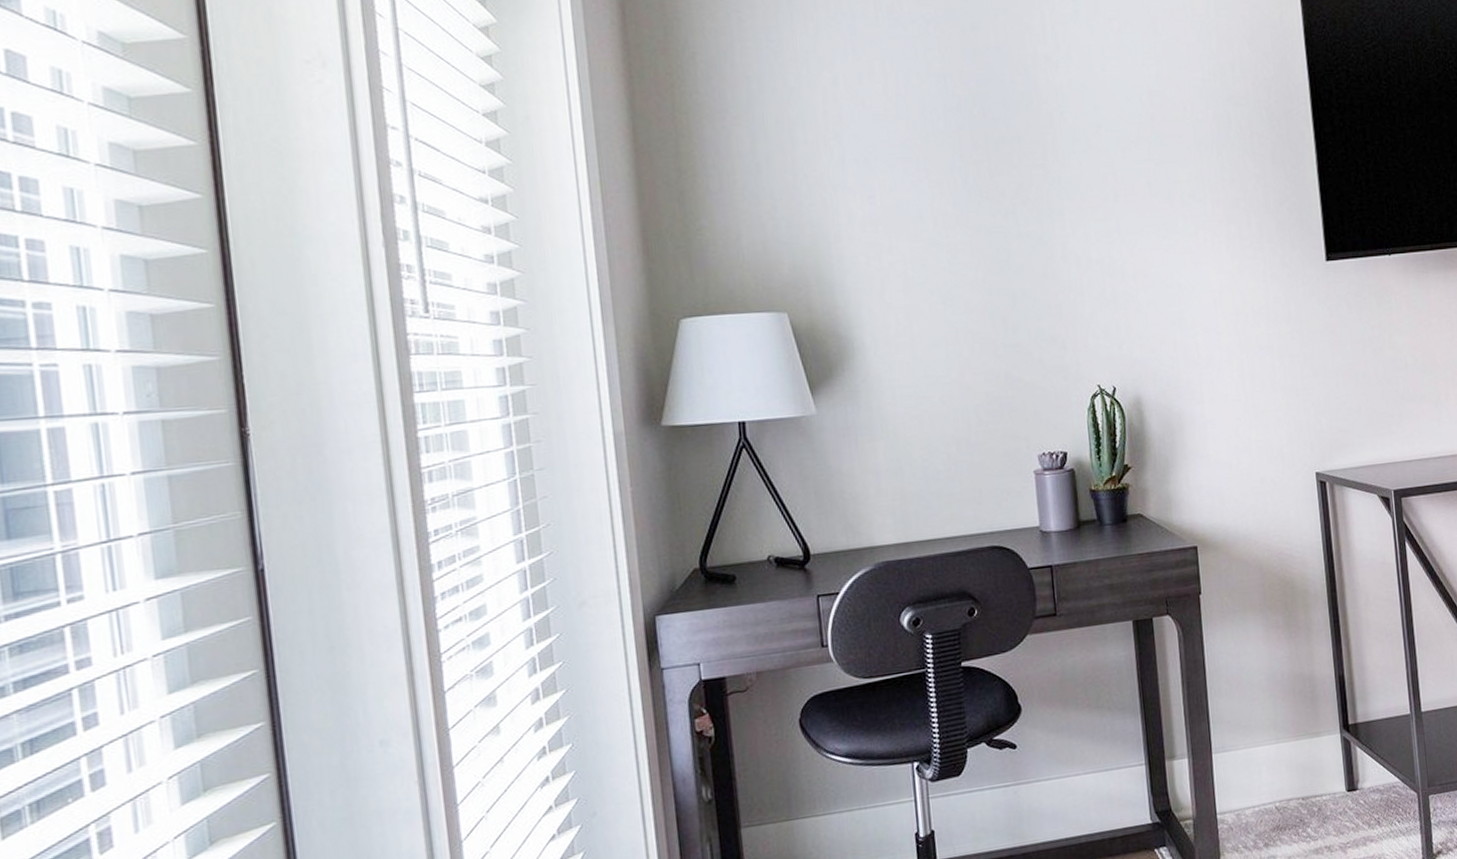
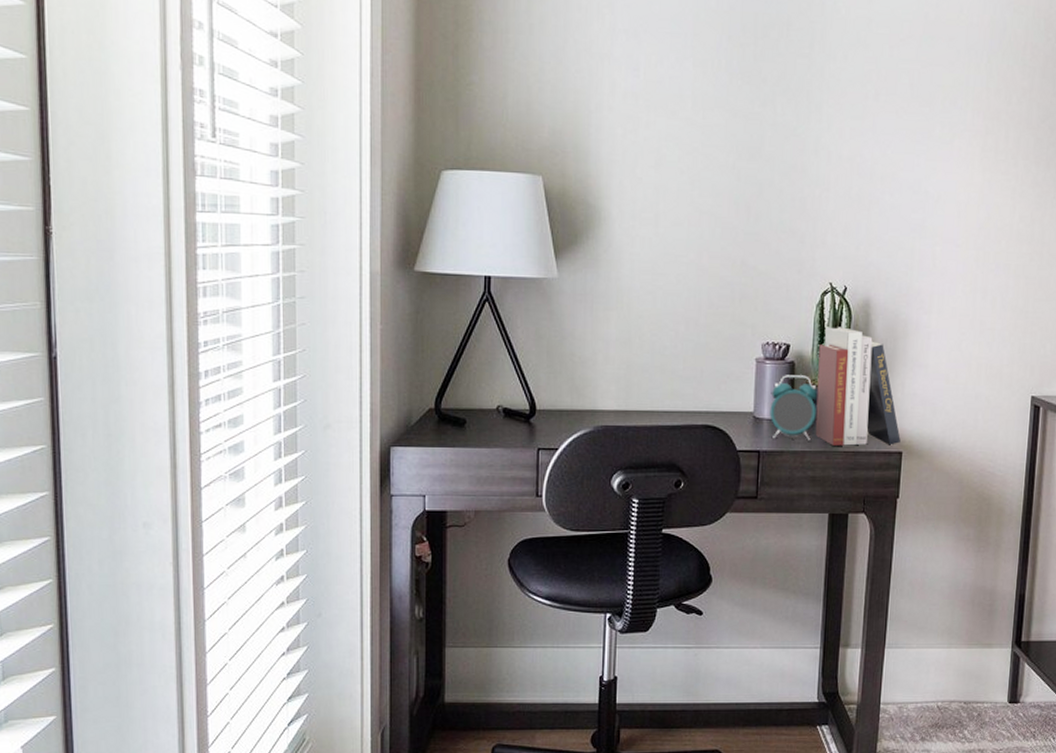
alarm clock: none [1055,481,1105,551] -> present [769,375,818,441]
books: none [1097,427,1194,550] -> present [815,326,901,446]

